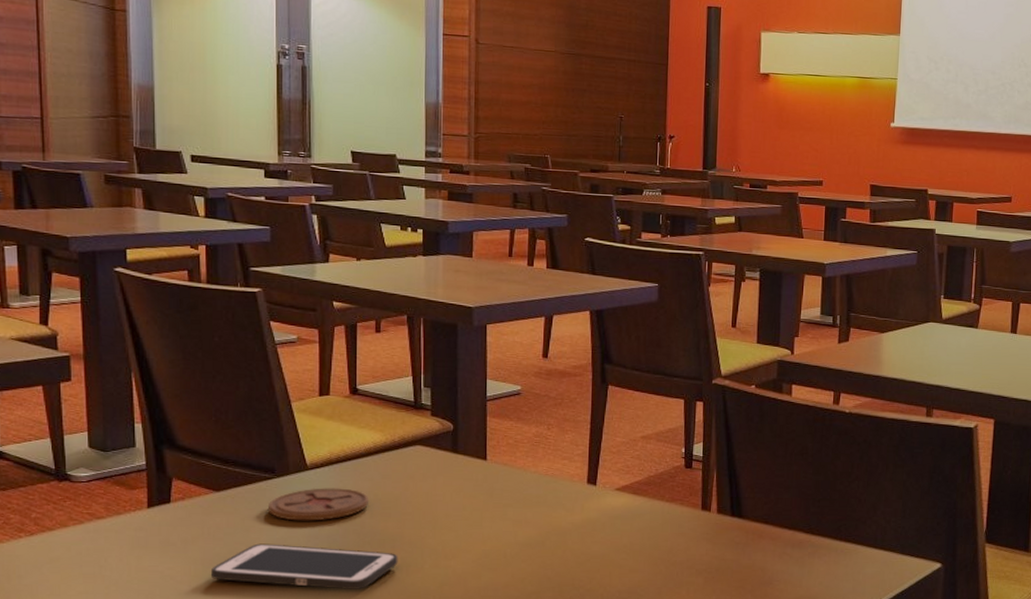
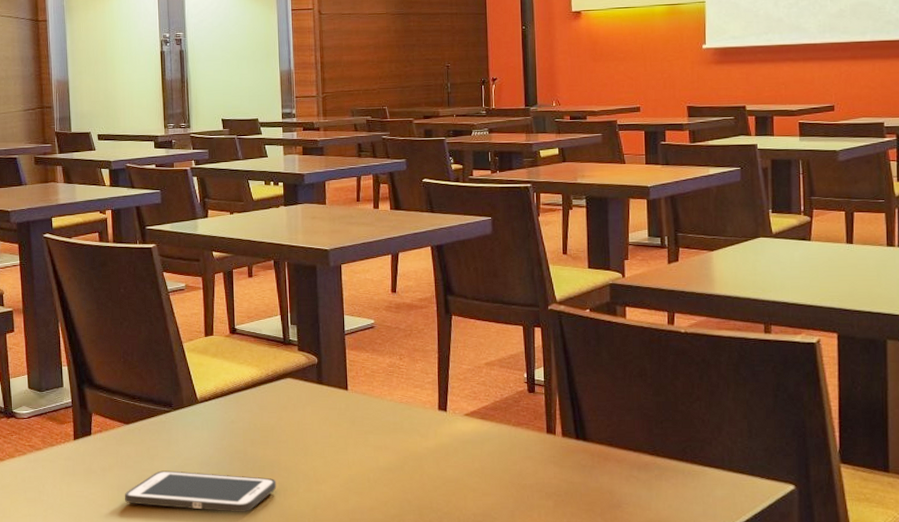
coaster: present [269,488,369,521] -> none [168,419,250,450]

